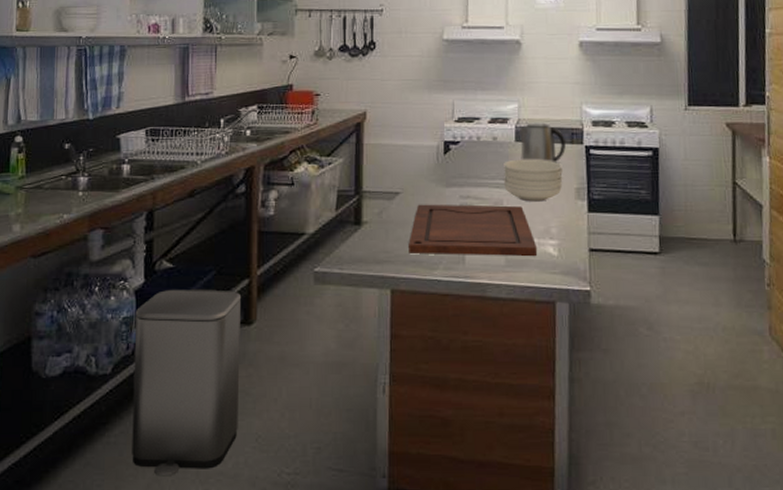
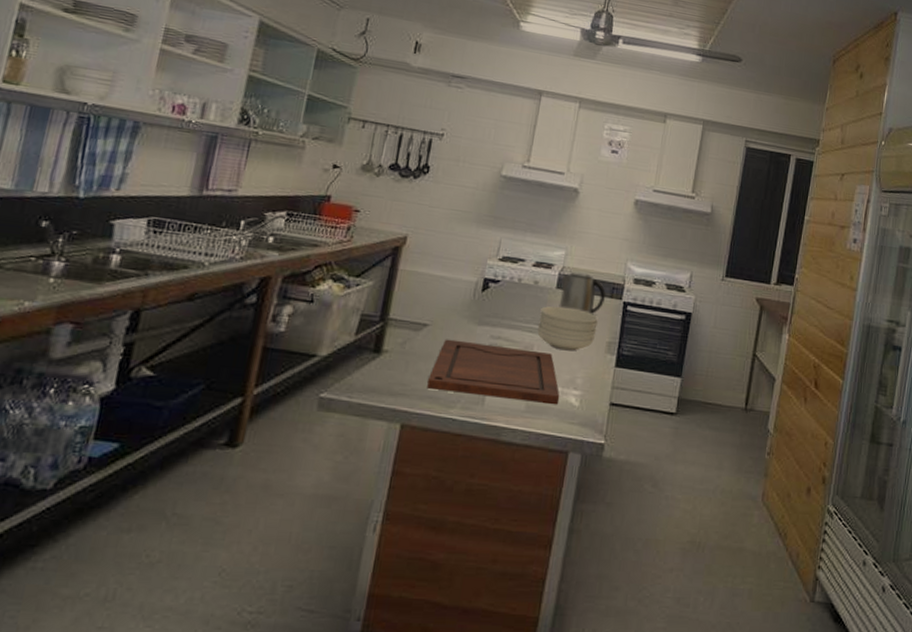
pedal bin: present [132,288,242,477] -> none [61,400,231,610]

